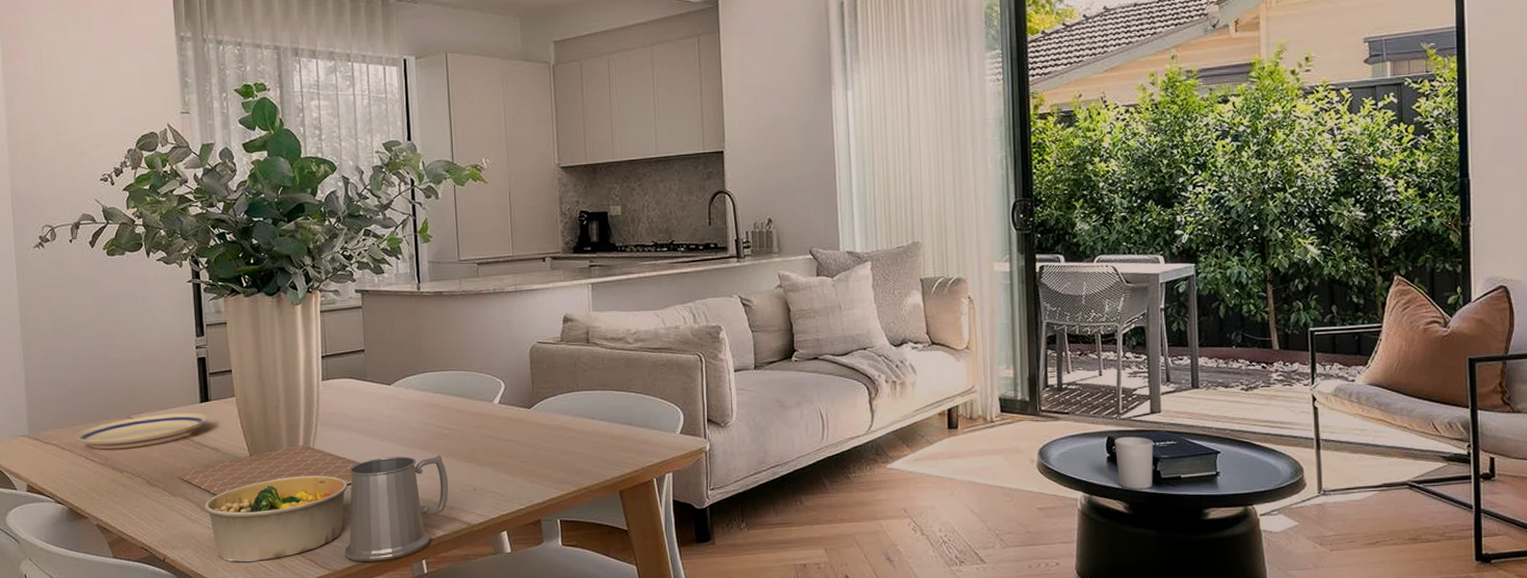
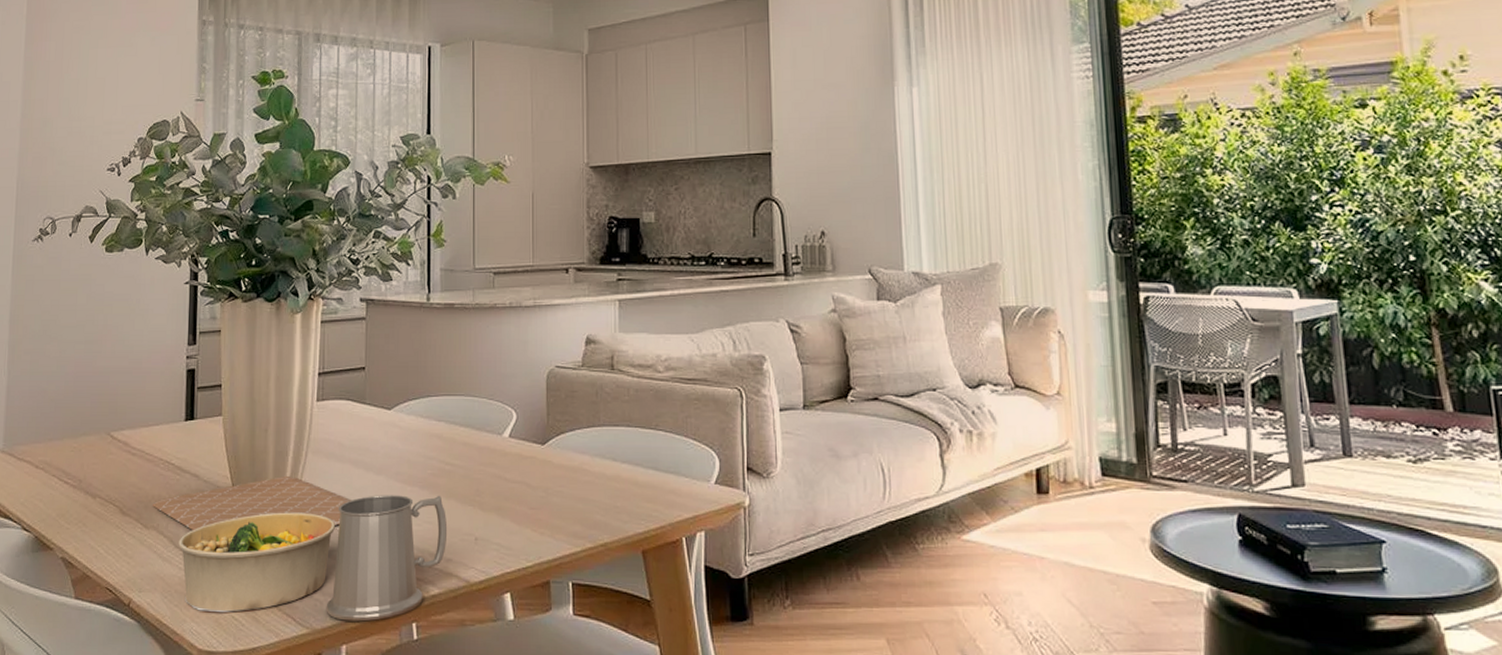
plate: present [75,413,208,450] -> none [51,432,192,471]
candle holder: present [1115,436,1154,489] -> none [1247,515,1300,585]

